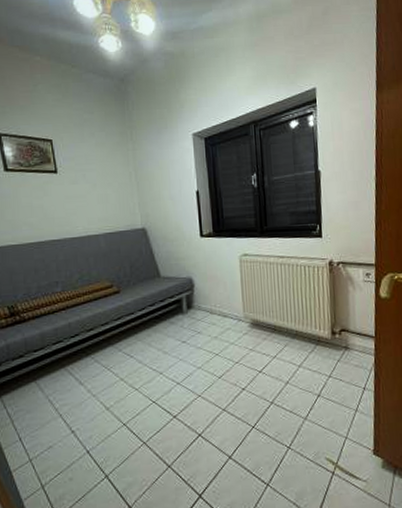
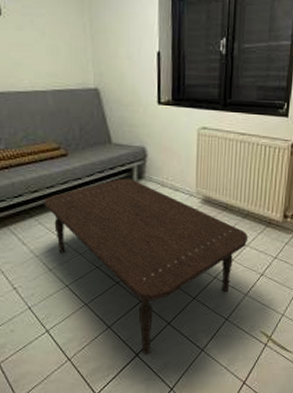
coffee table: none [99,309,300,495] -> present [44,178,249,354]

